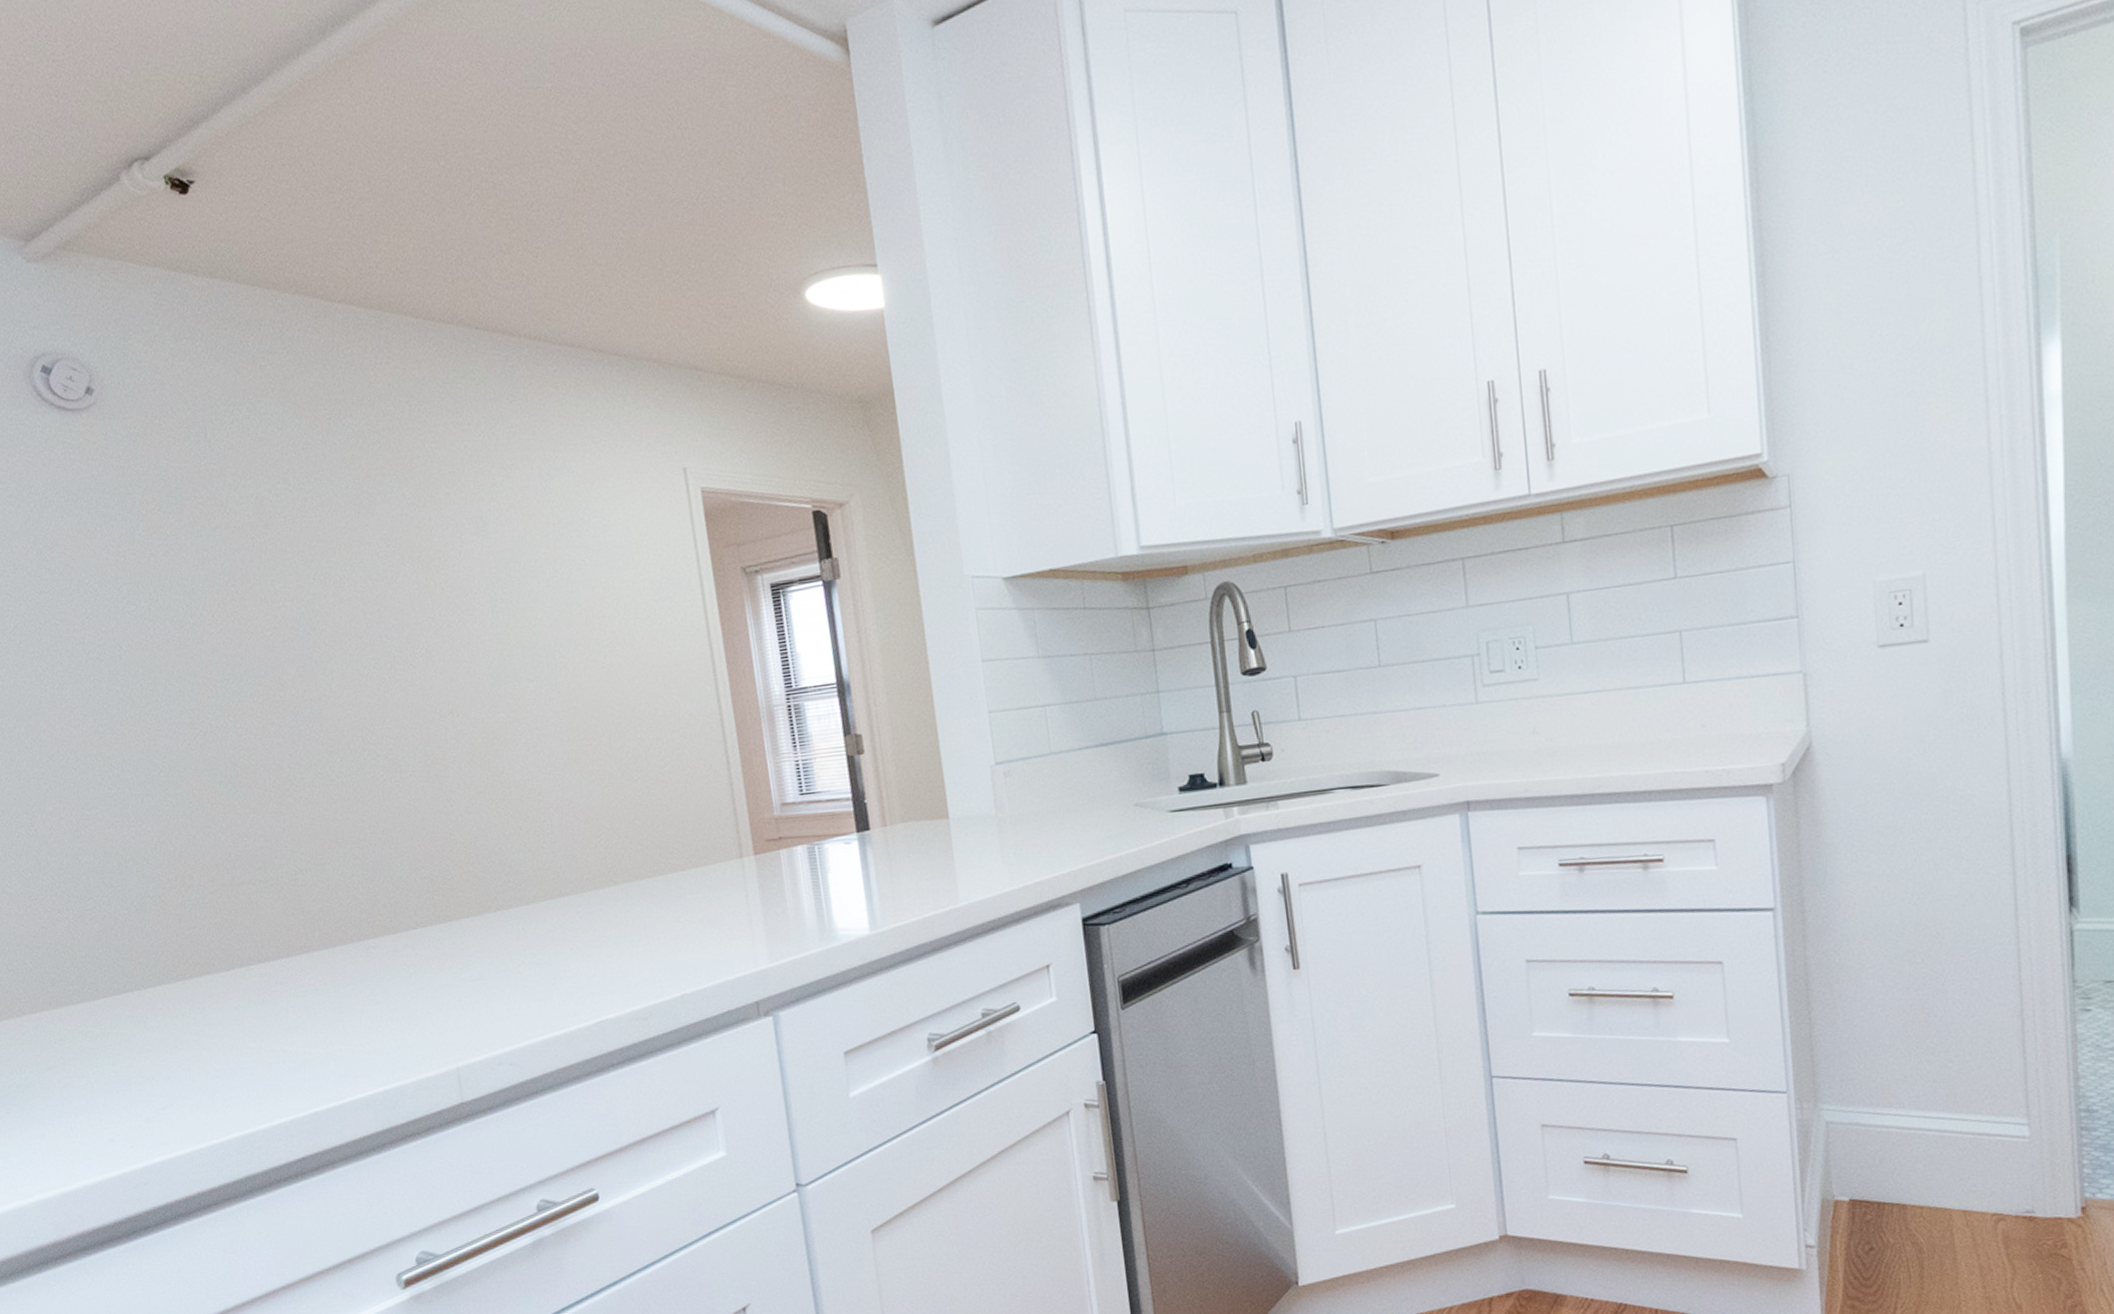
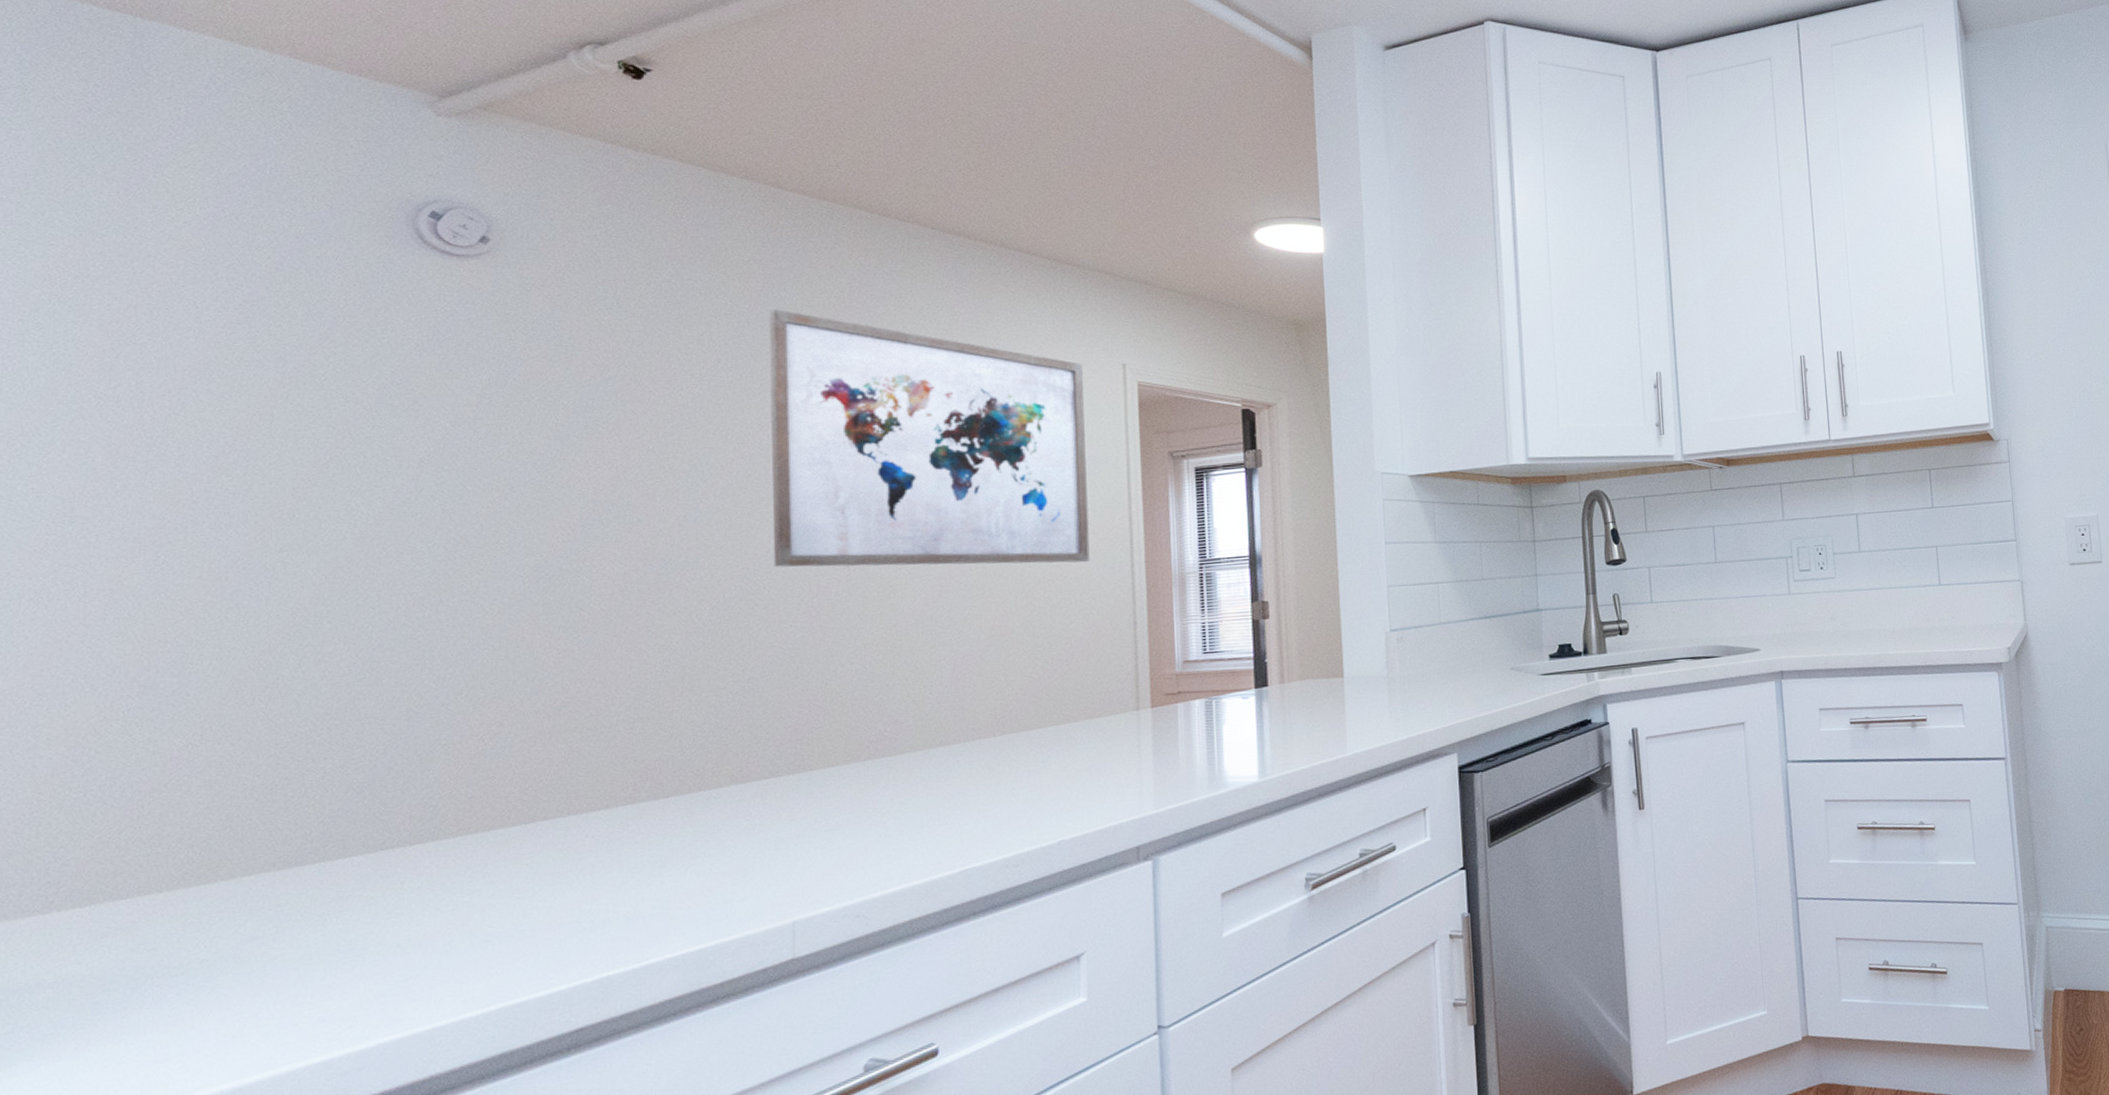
wall art: none [340,438,676,716] -> present [768,309,1090,568]

